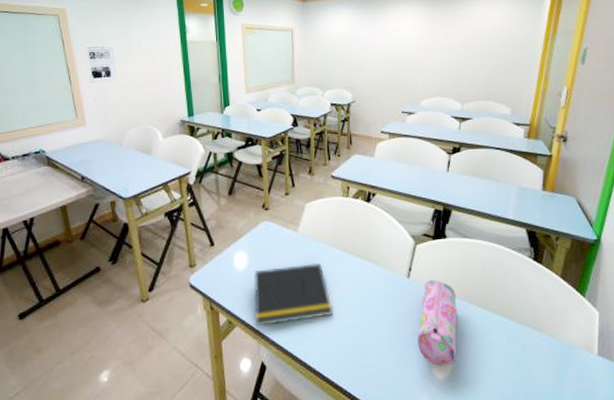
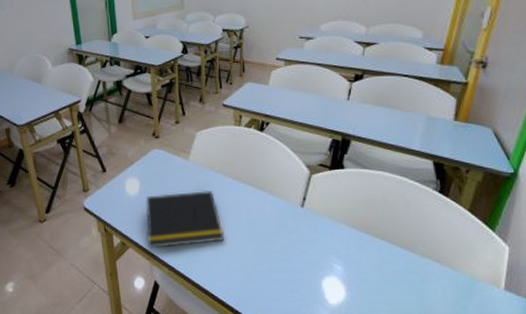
pencil case: present [417,280,458,366] -> none [310,210,353,293]

